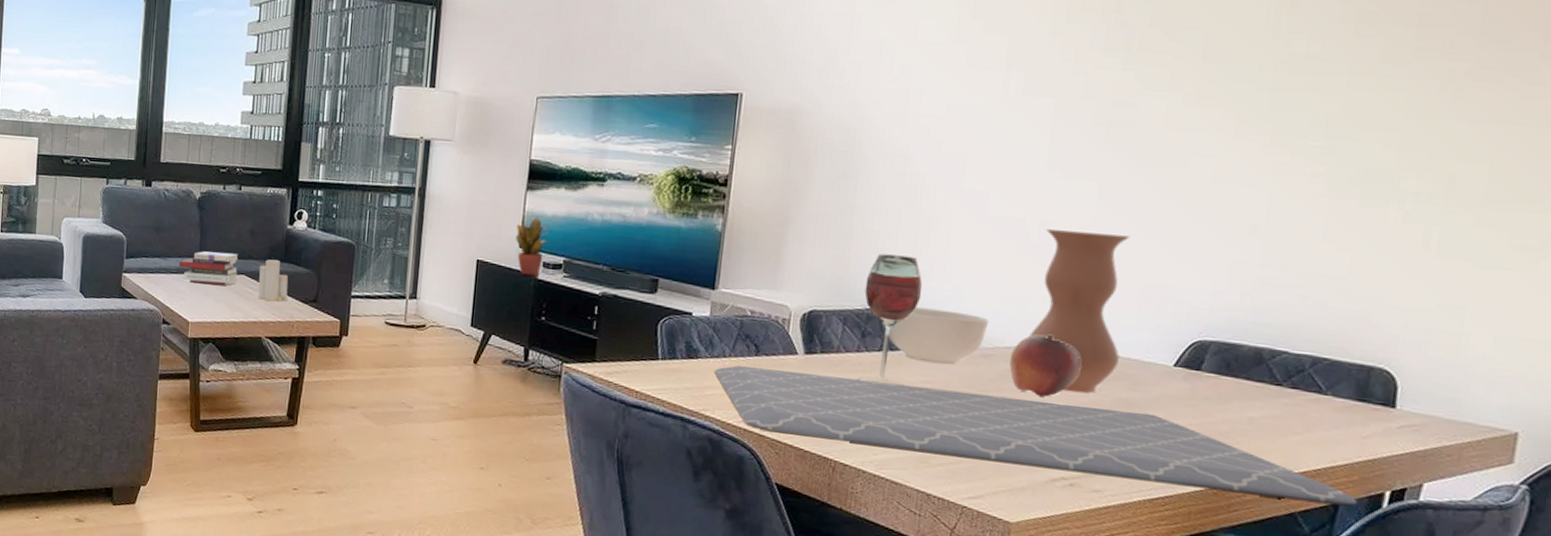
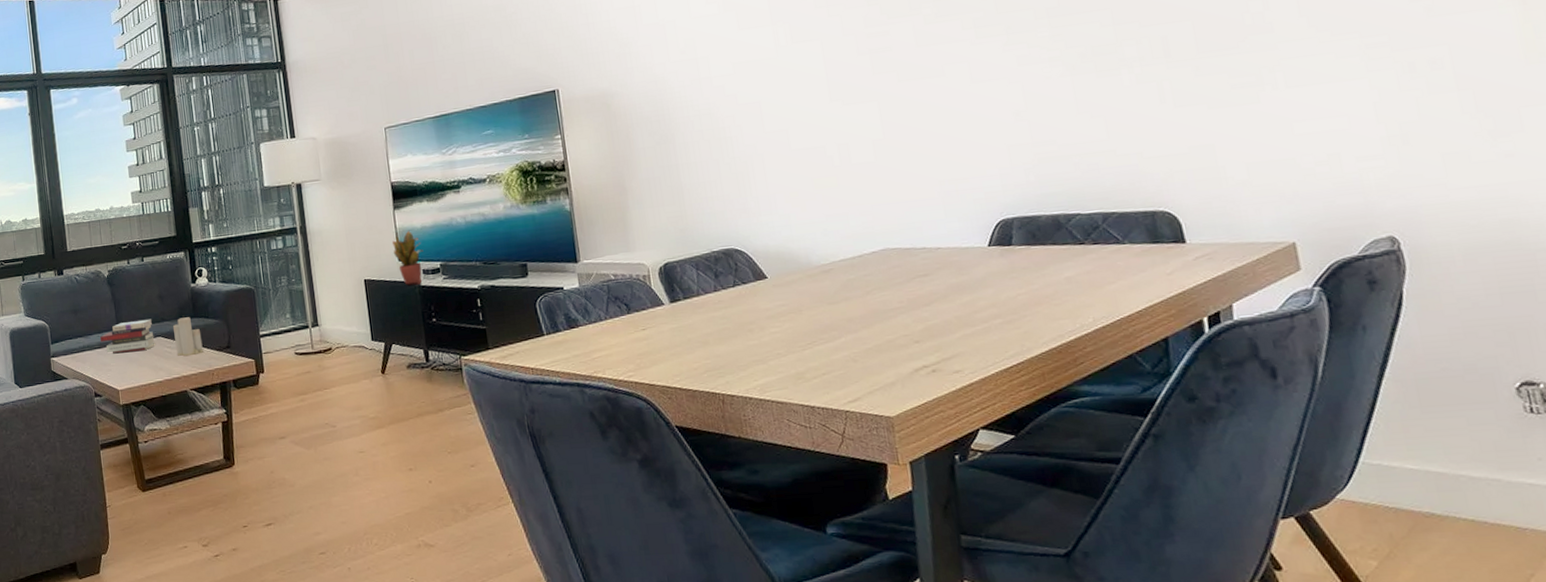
placemat: present [714,365,1358,507] -> none [595,293,1183,380]
wineglass: present [859,254,923,386] -> none [705,198,764,317]
bowl: present [889,307,989,365] -> none [738,237,821,288]
fruit: present [1009,334,1082,397] -> none [847,240,911,297]
vase: present [1029,229,1130,393] -> none [845,142,941,287]

